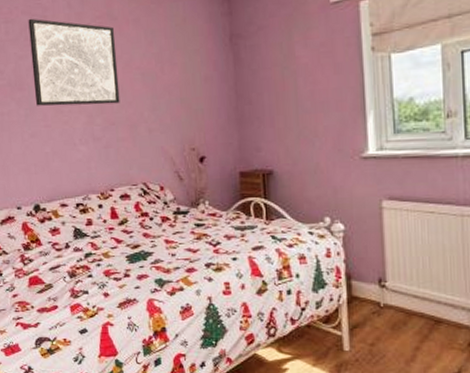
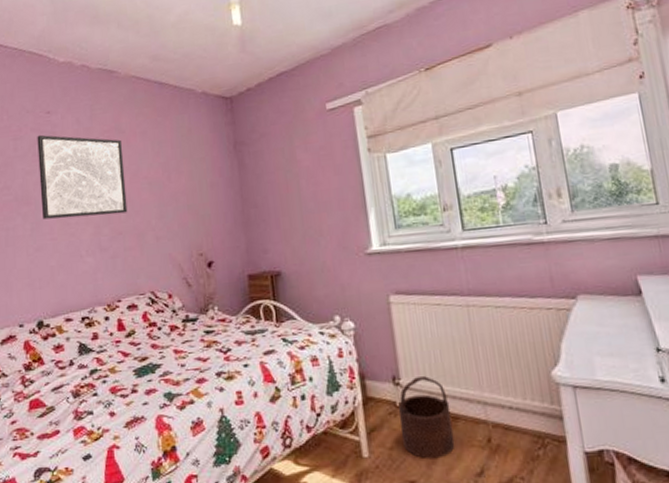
wooden bucket: none [382,281,435,357] -> present [398,376,455,460]

